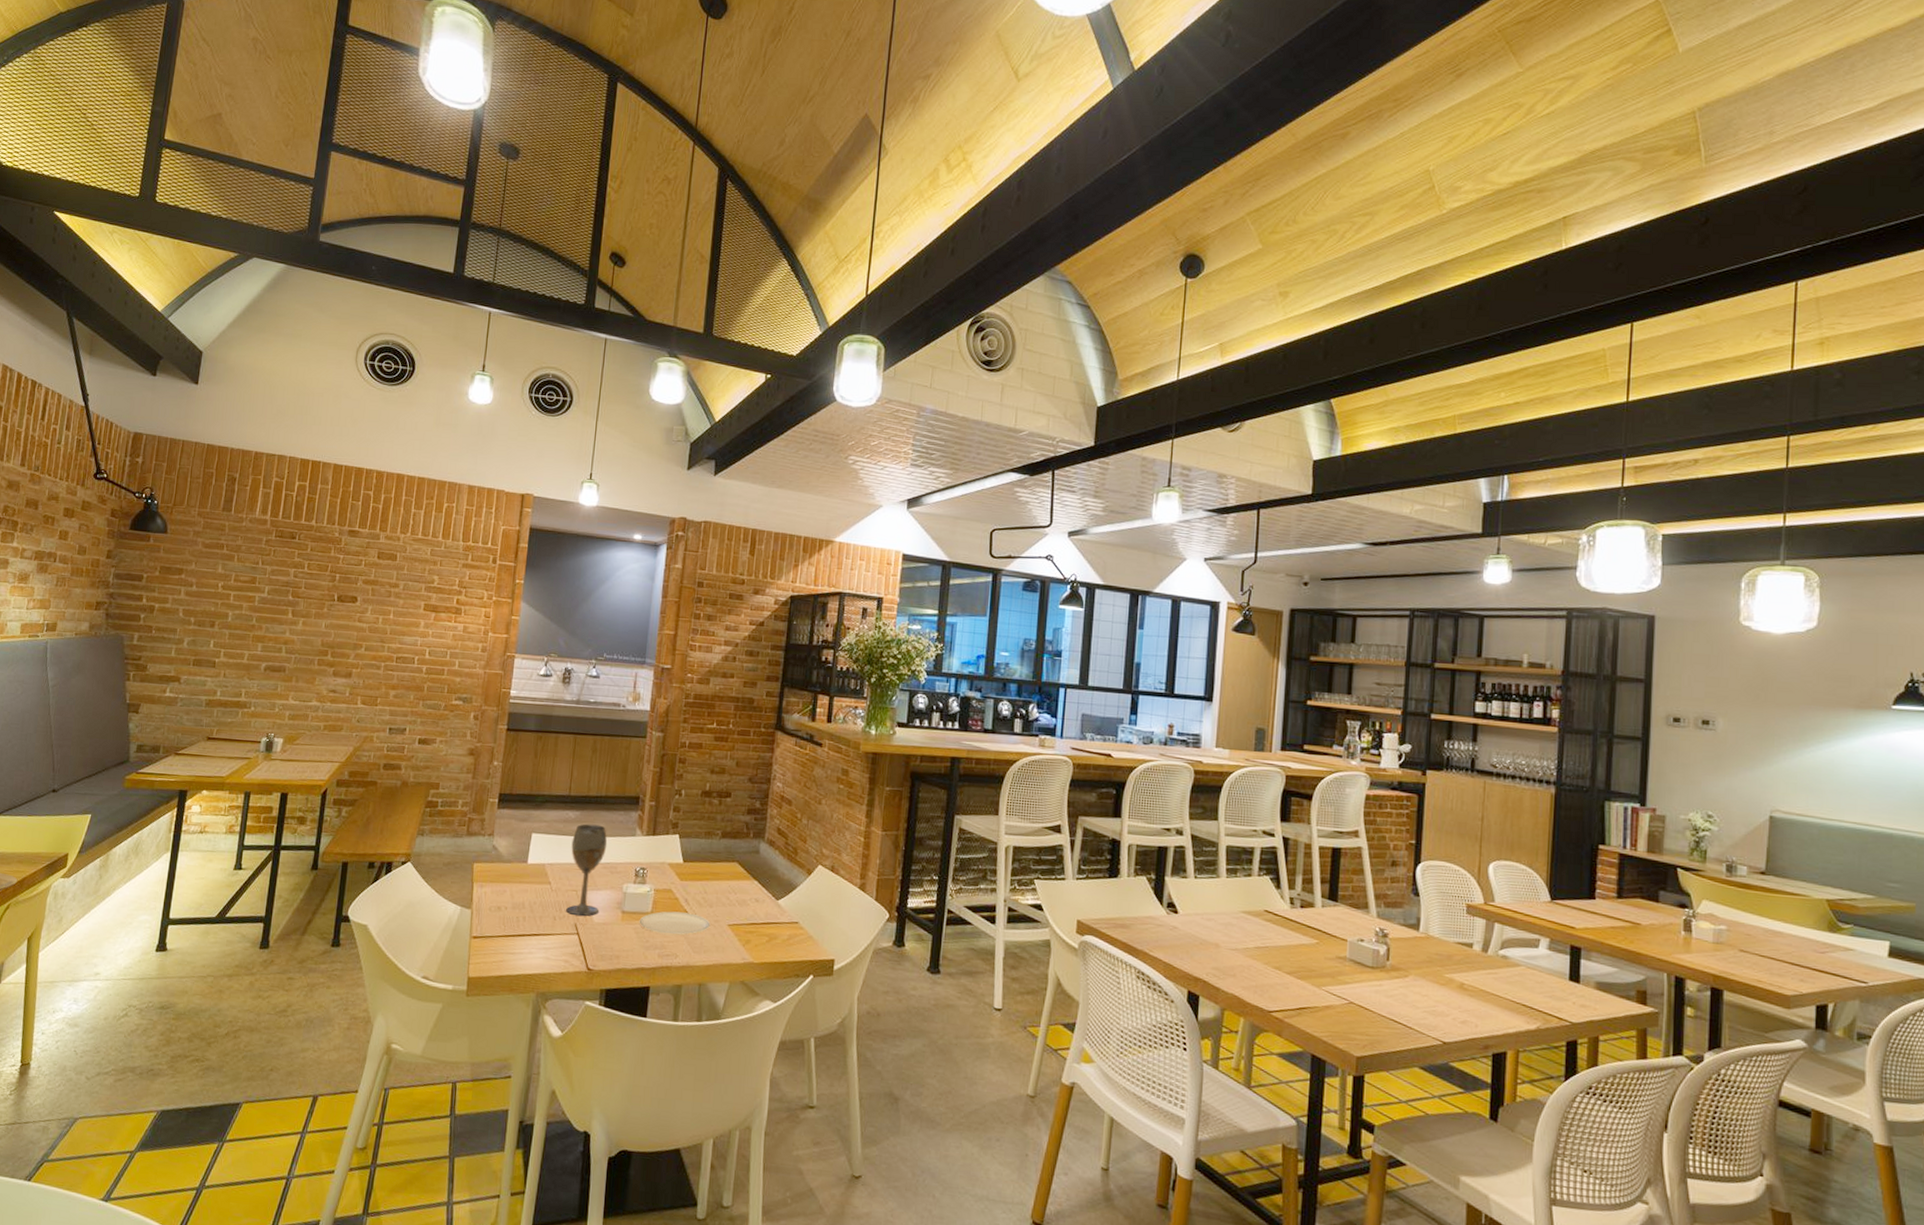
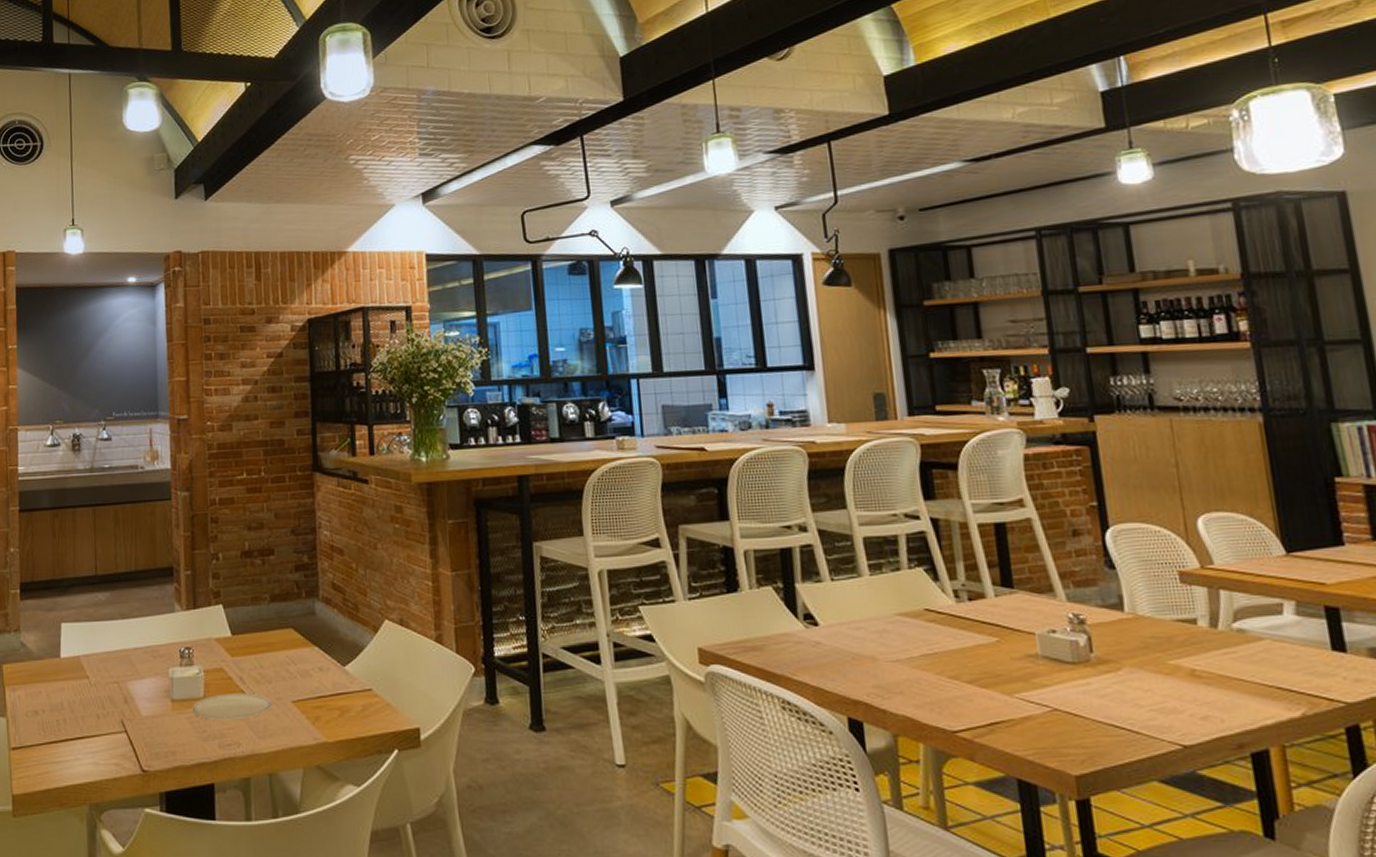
wine glass: present [566,824,608,916] -> none [105,604,145,710]

